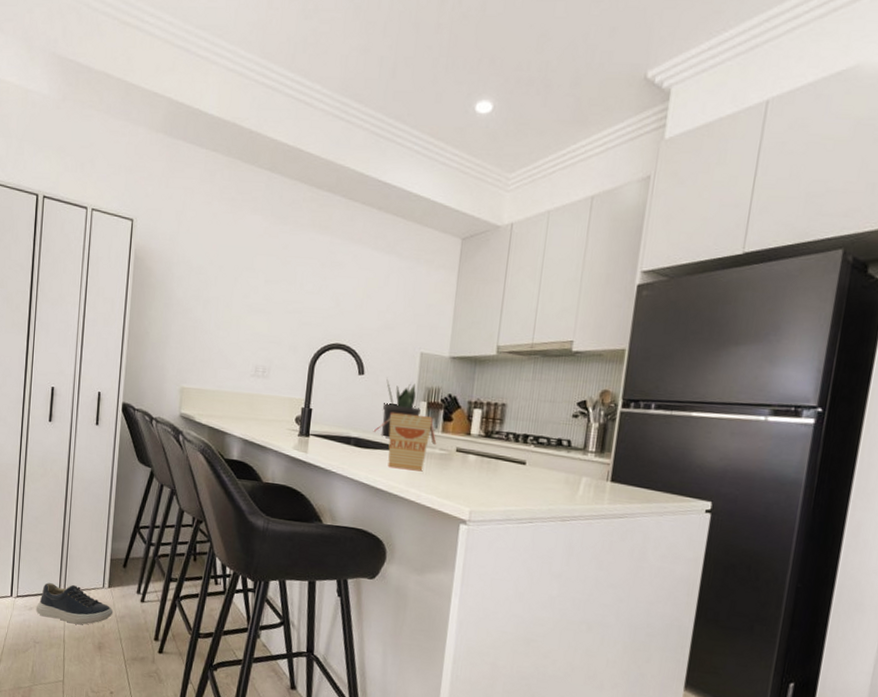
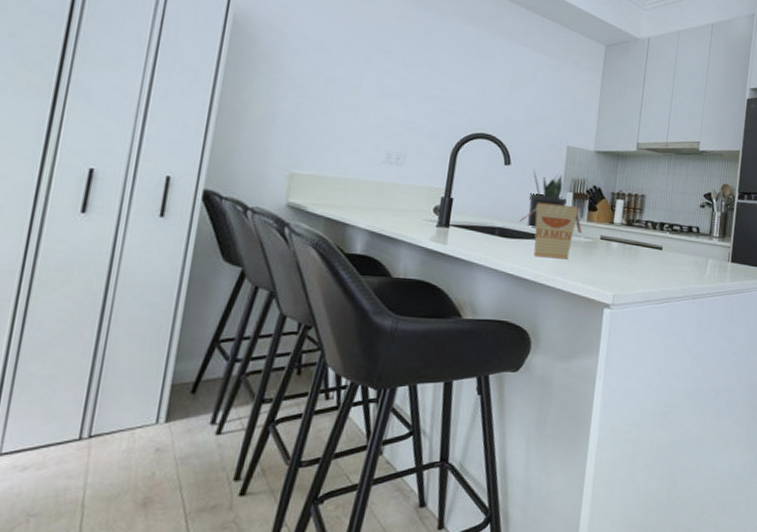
shoe: present [35,583,114,625] -> none [33,425,171,479]

